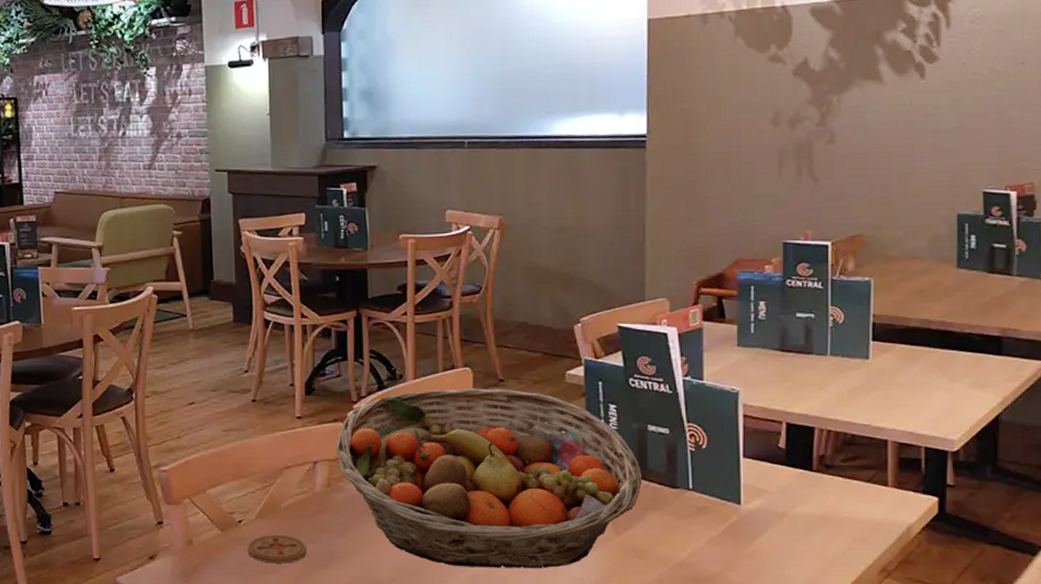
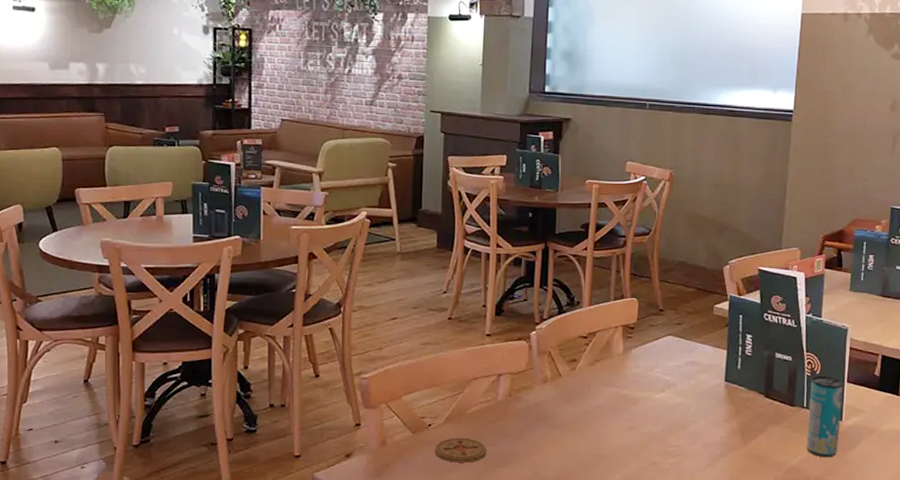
fruit basket: present [336,388,643,568] -> none [518,315,768,470]
beverage can: none [695,451,739,550] -> present [806,376,843,458]

